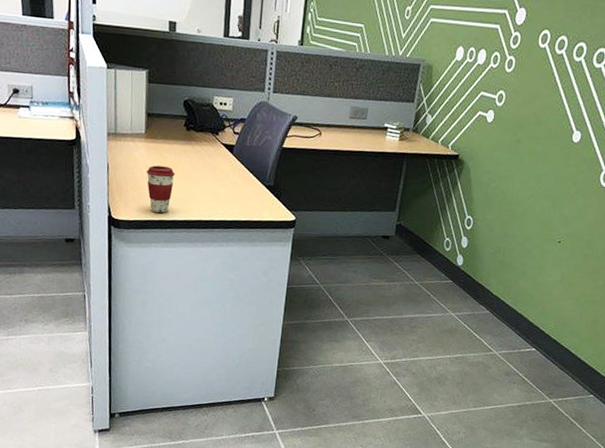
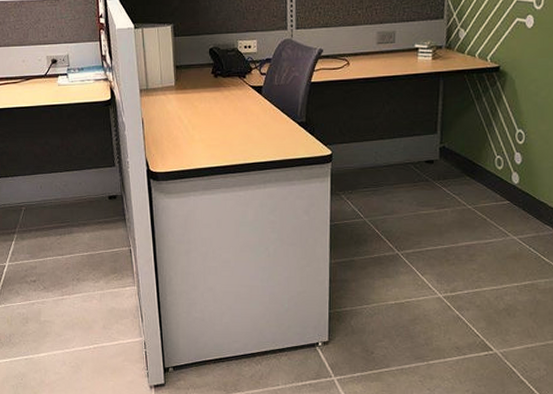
coffee cup: present [146,165,175,213] -> none [179,115,207,162]

